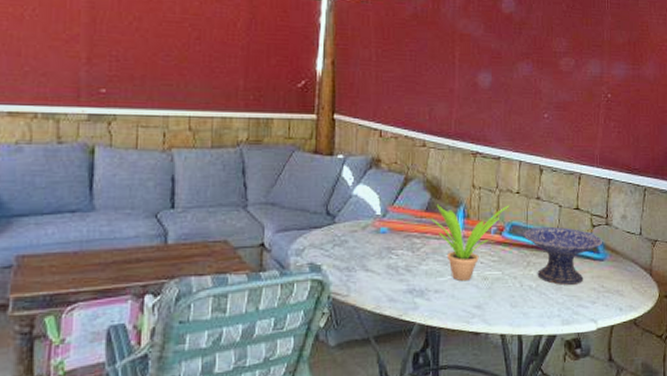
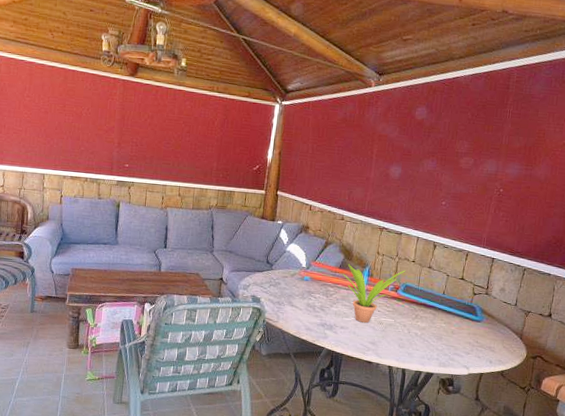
decorative bowl: present [523,226,603,285] -> none [414,289,482,338]

